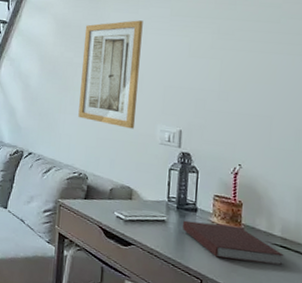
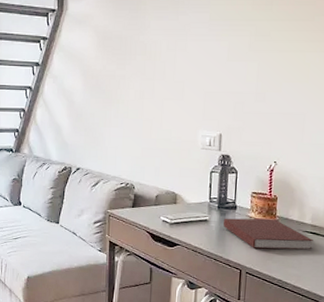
wall art: present [78,20,143,129] -> none [123,27,183,137]

